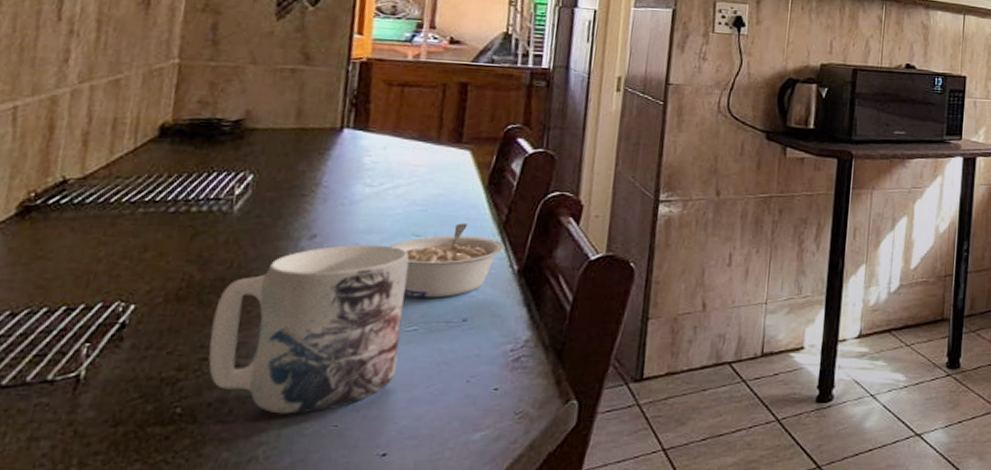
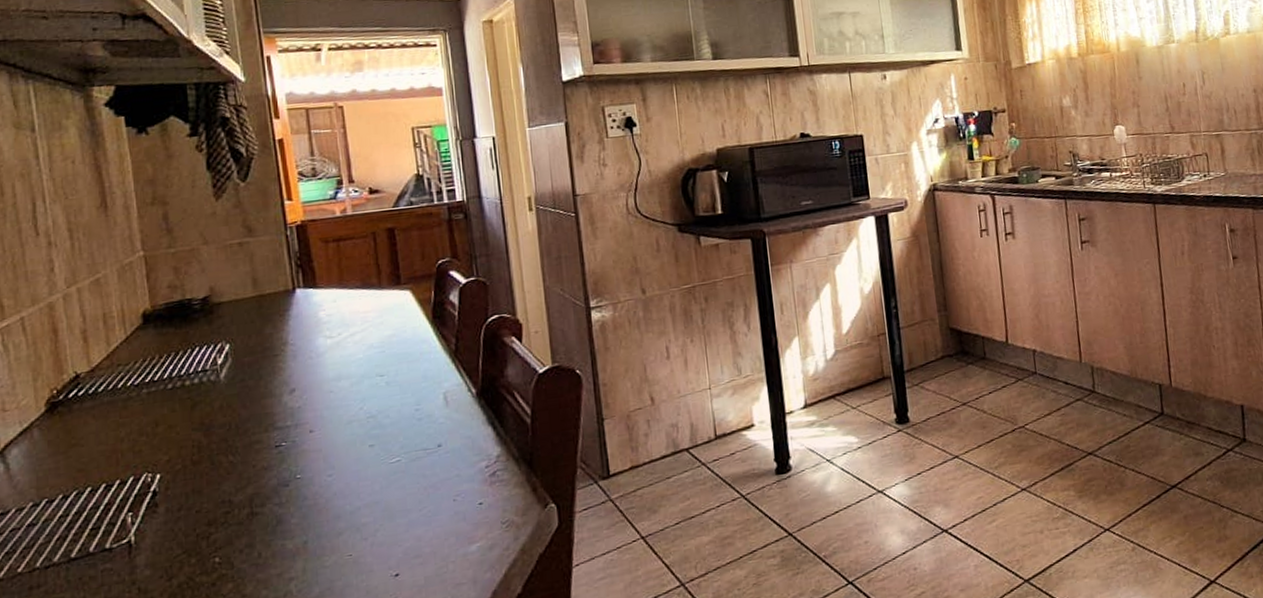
mug: present [208,244,409,414] -> none [226,388,390,552]
legume: present [389,223,506,298] -> none [359,358,461,432]

